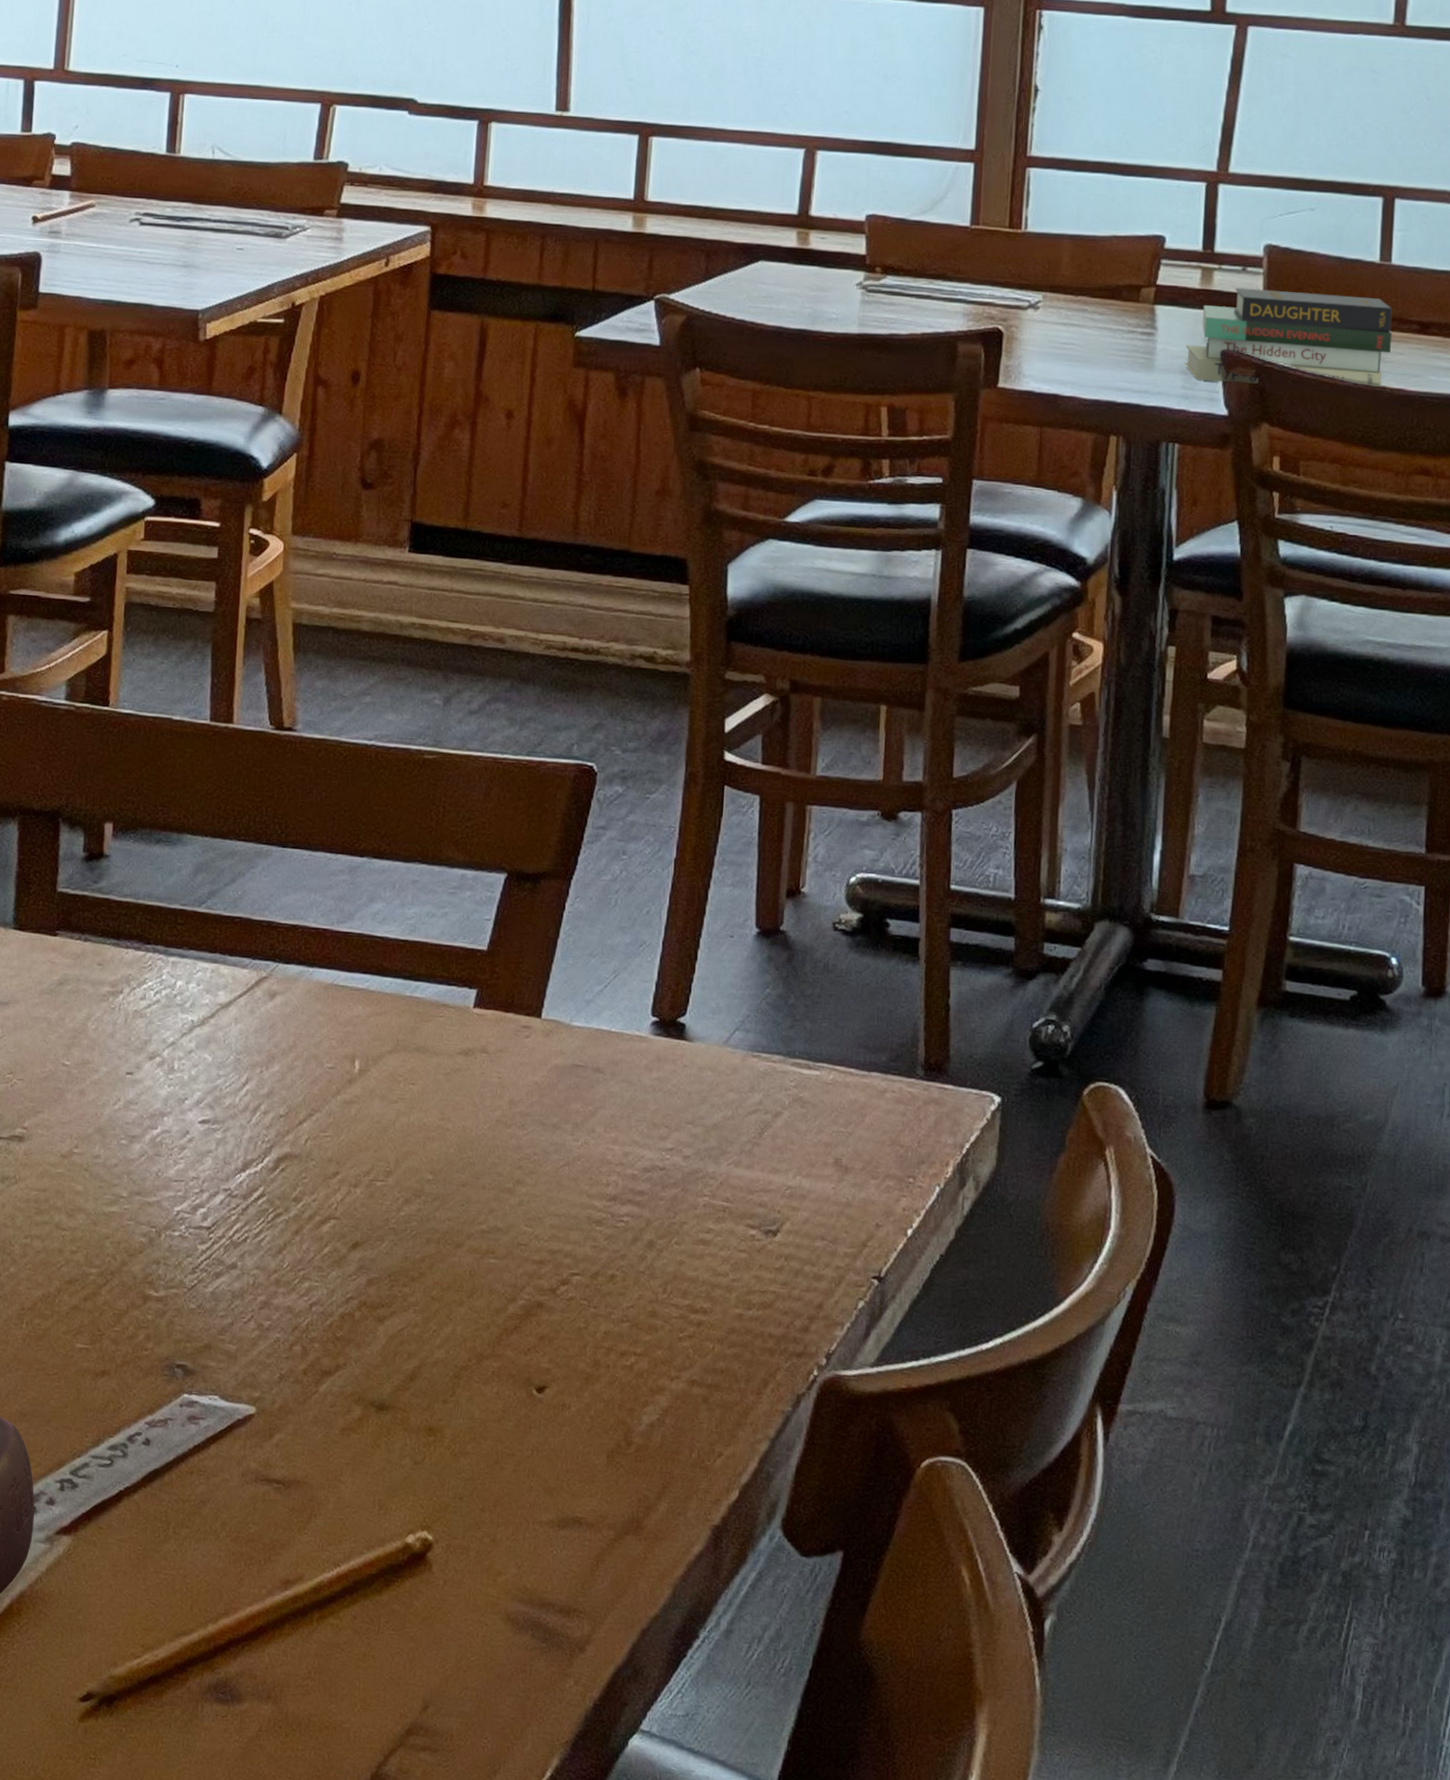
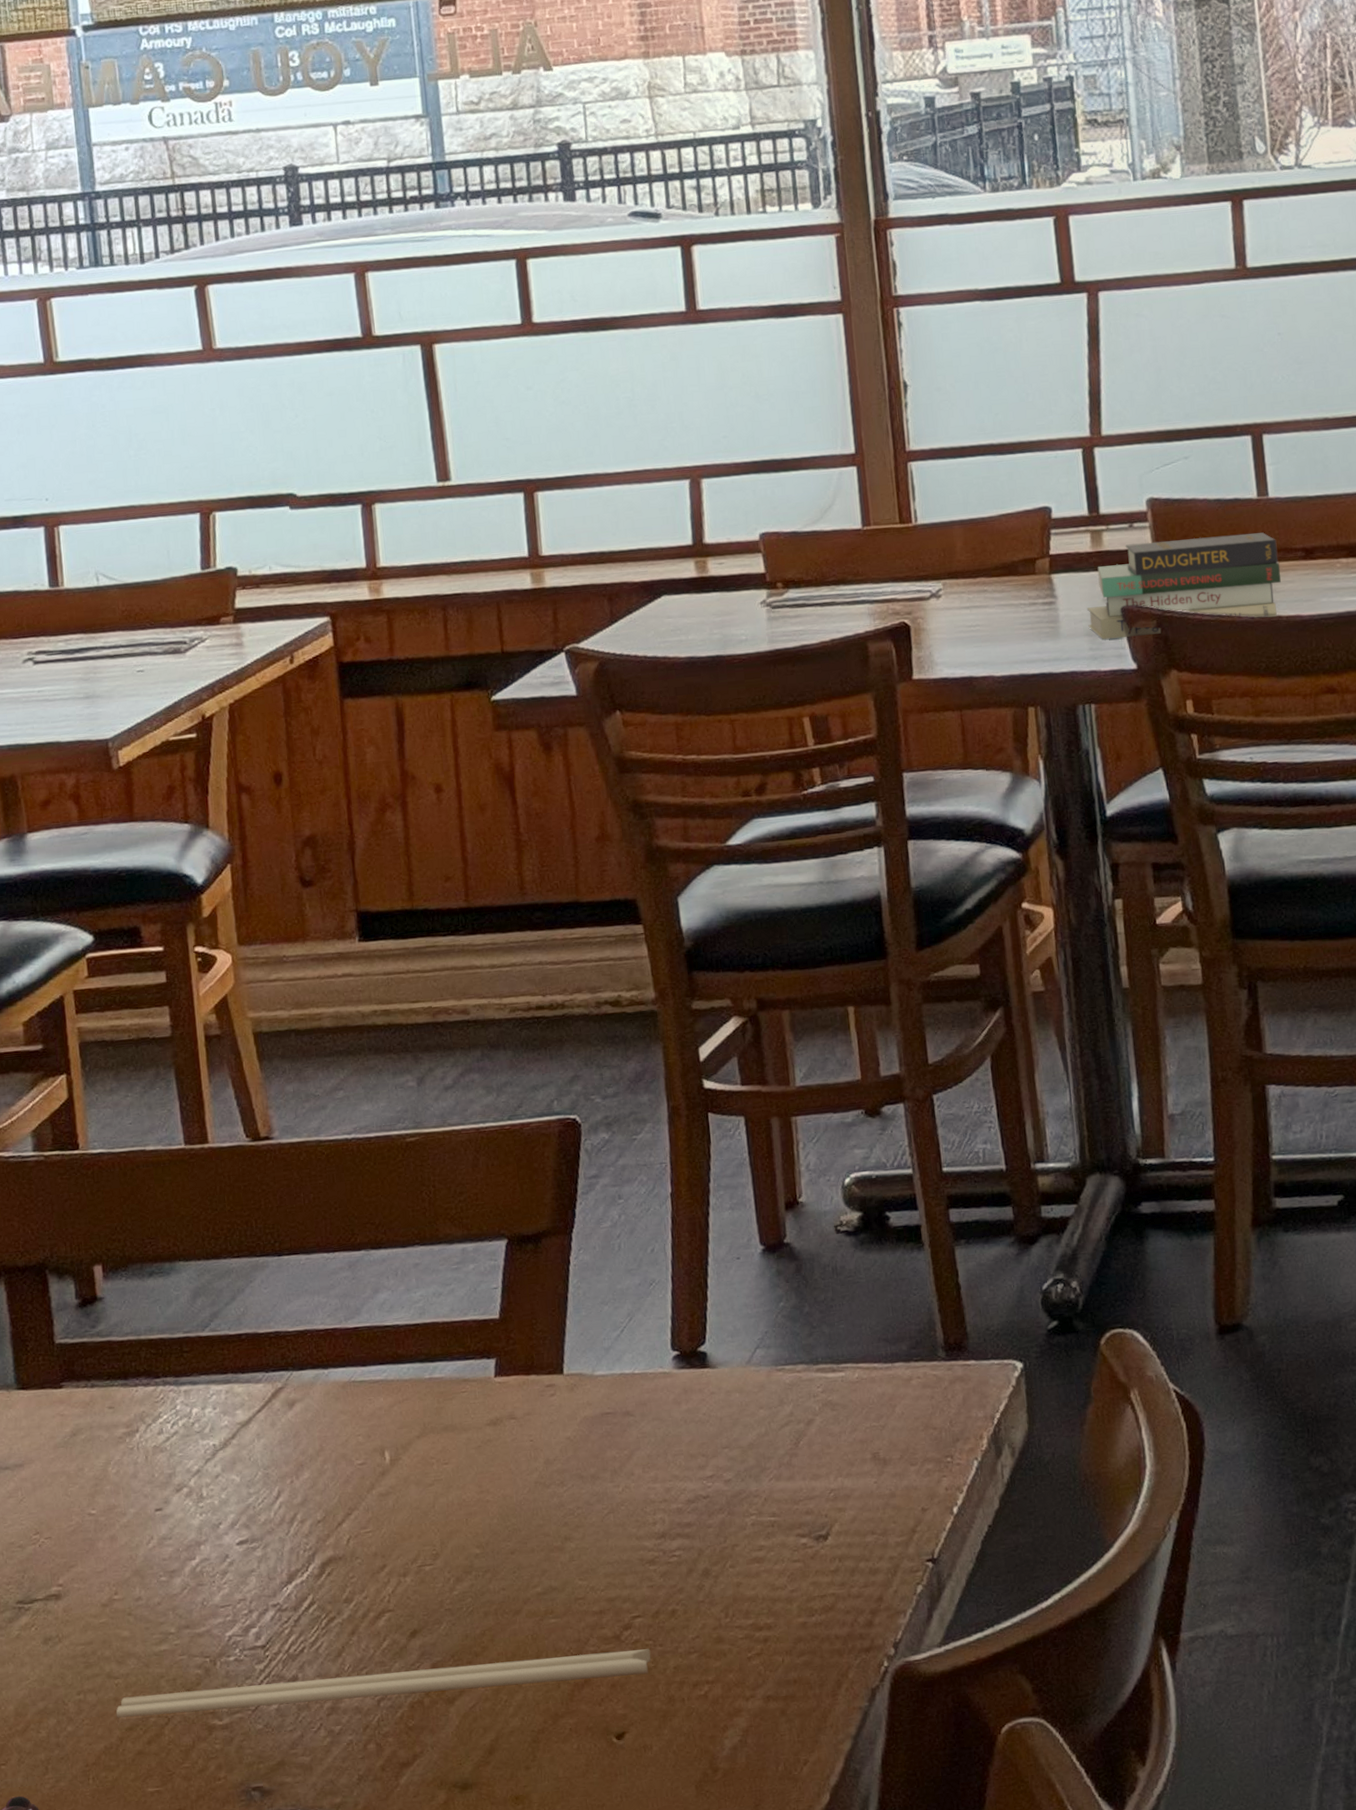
chopsticks: none [58,1250,584,1334] -> present [116,1649,651,1718]

